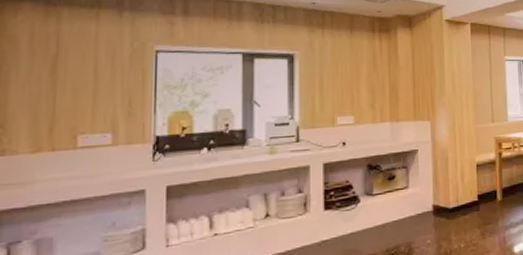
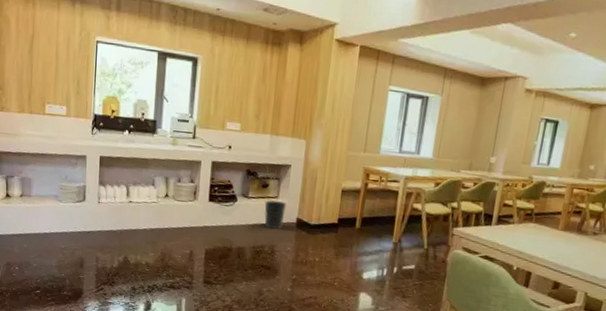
wastebasket: none [393,191,419,224] -> present [264,200,286,229]

